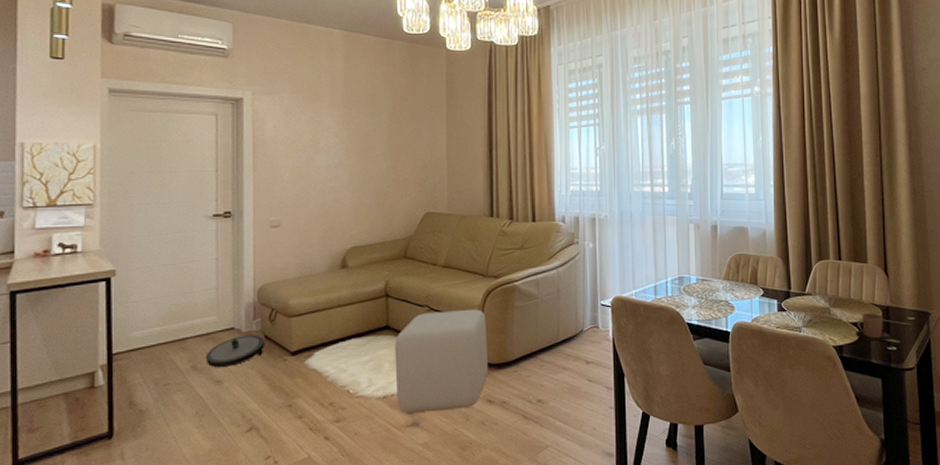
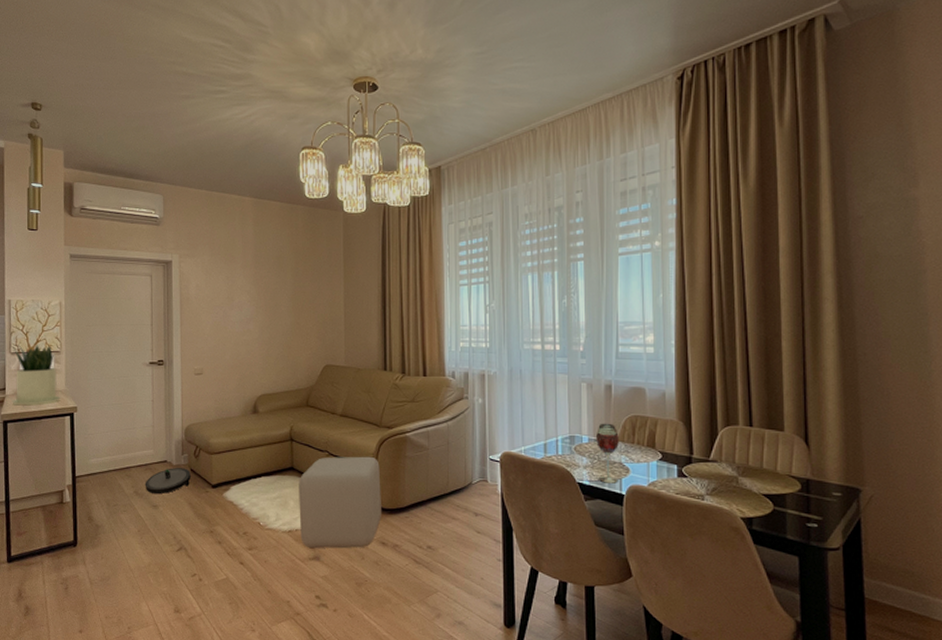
planter: none [23,197,93,272] -> present [12,345,60,406]
wineglass: none [702,262,725,322] -> present [595,423,619,484]
cup: present [856,313,891,341] -> none [769,485,812,516]

